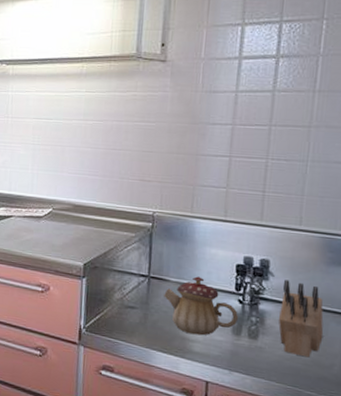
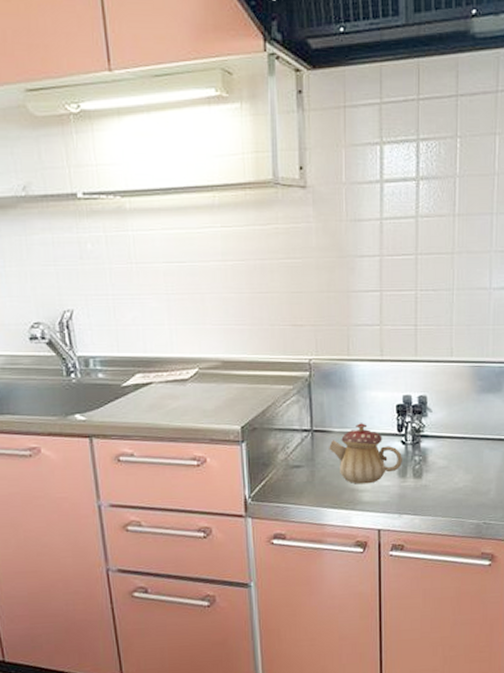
knife block: present [278,279,324,358] -> none [439,413,480,487]

